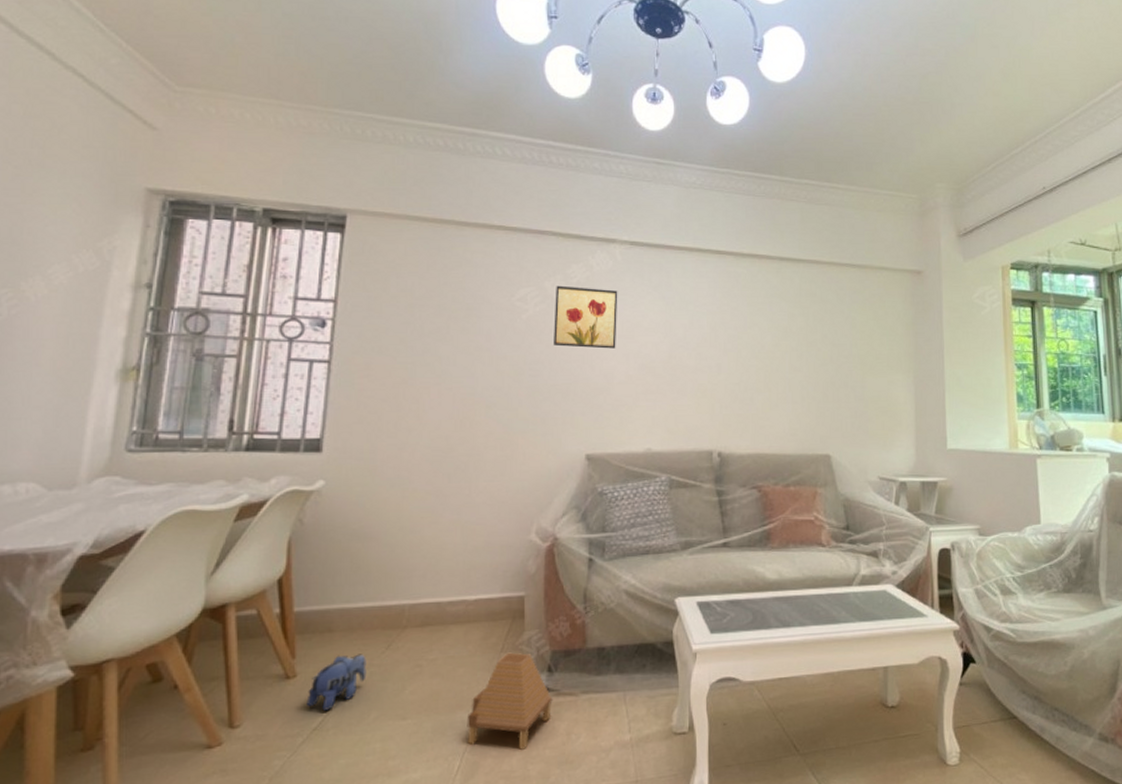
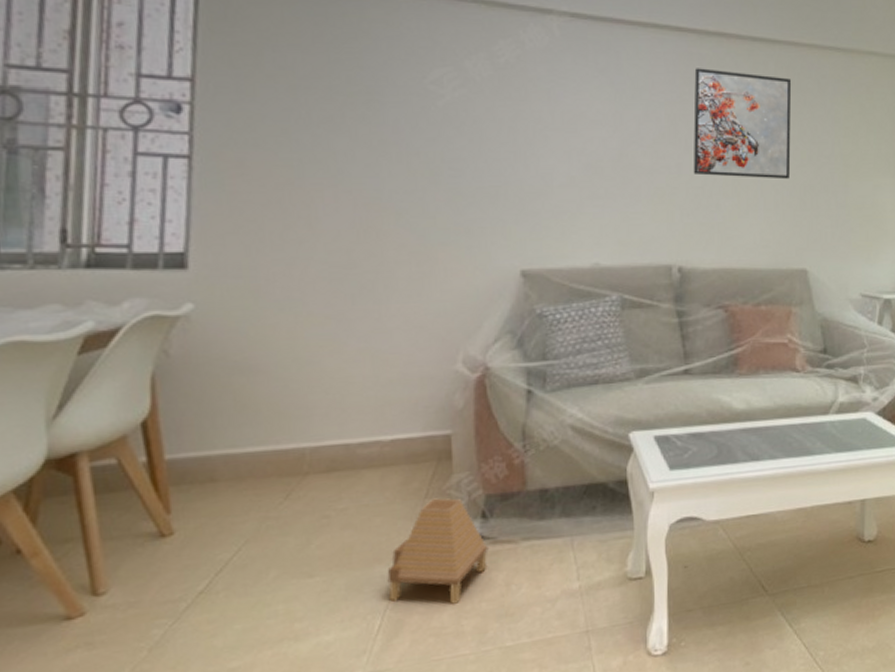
plush toy: present [306,654,367,711] -> none [188,505,262,571]
wall art: present [554,285,618,349] -> none [477,65,557,144]
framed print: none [730,284,815,377] -> present [693,68,792,180]

